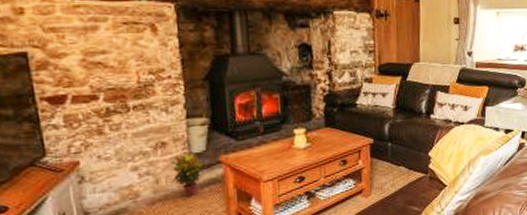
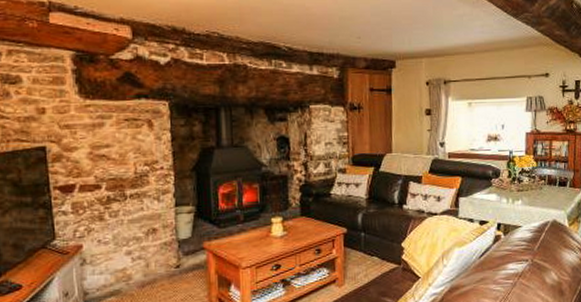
potted plant: present [172,153,204,197] -> none [161,239,189,281]

